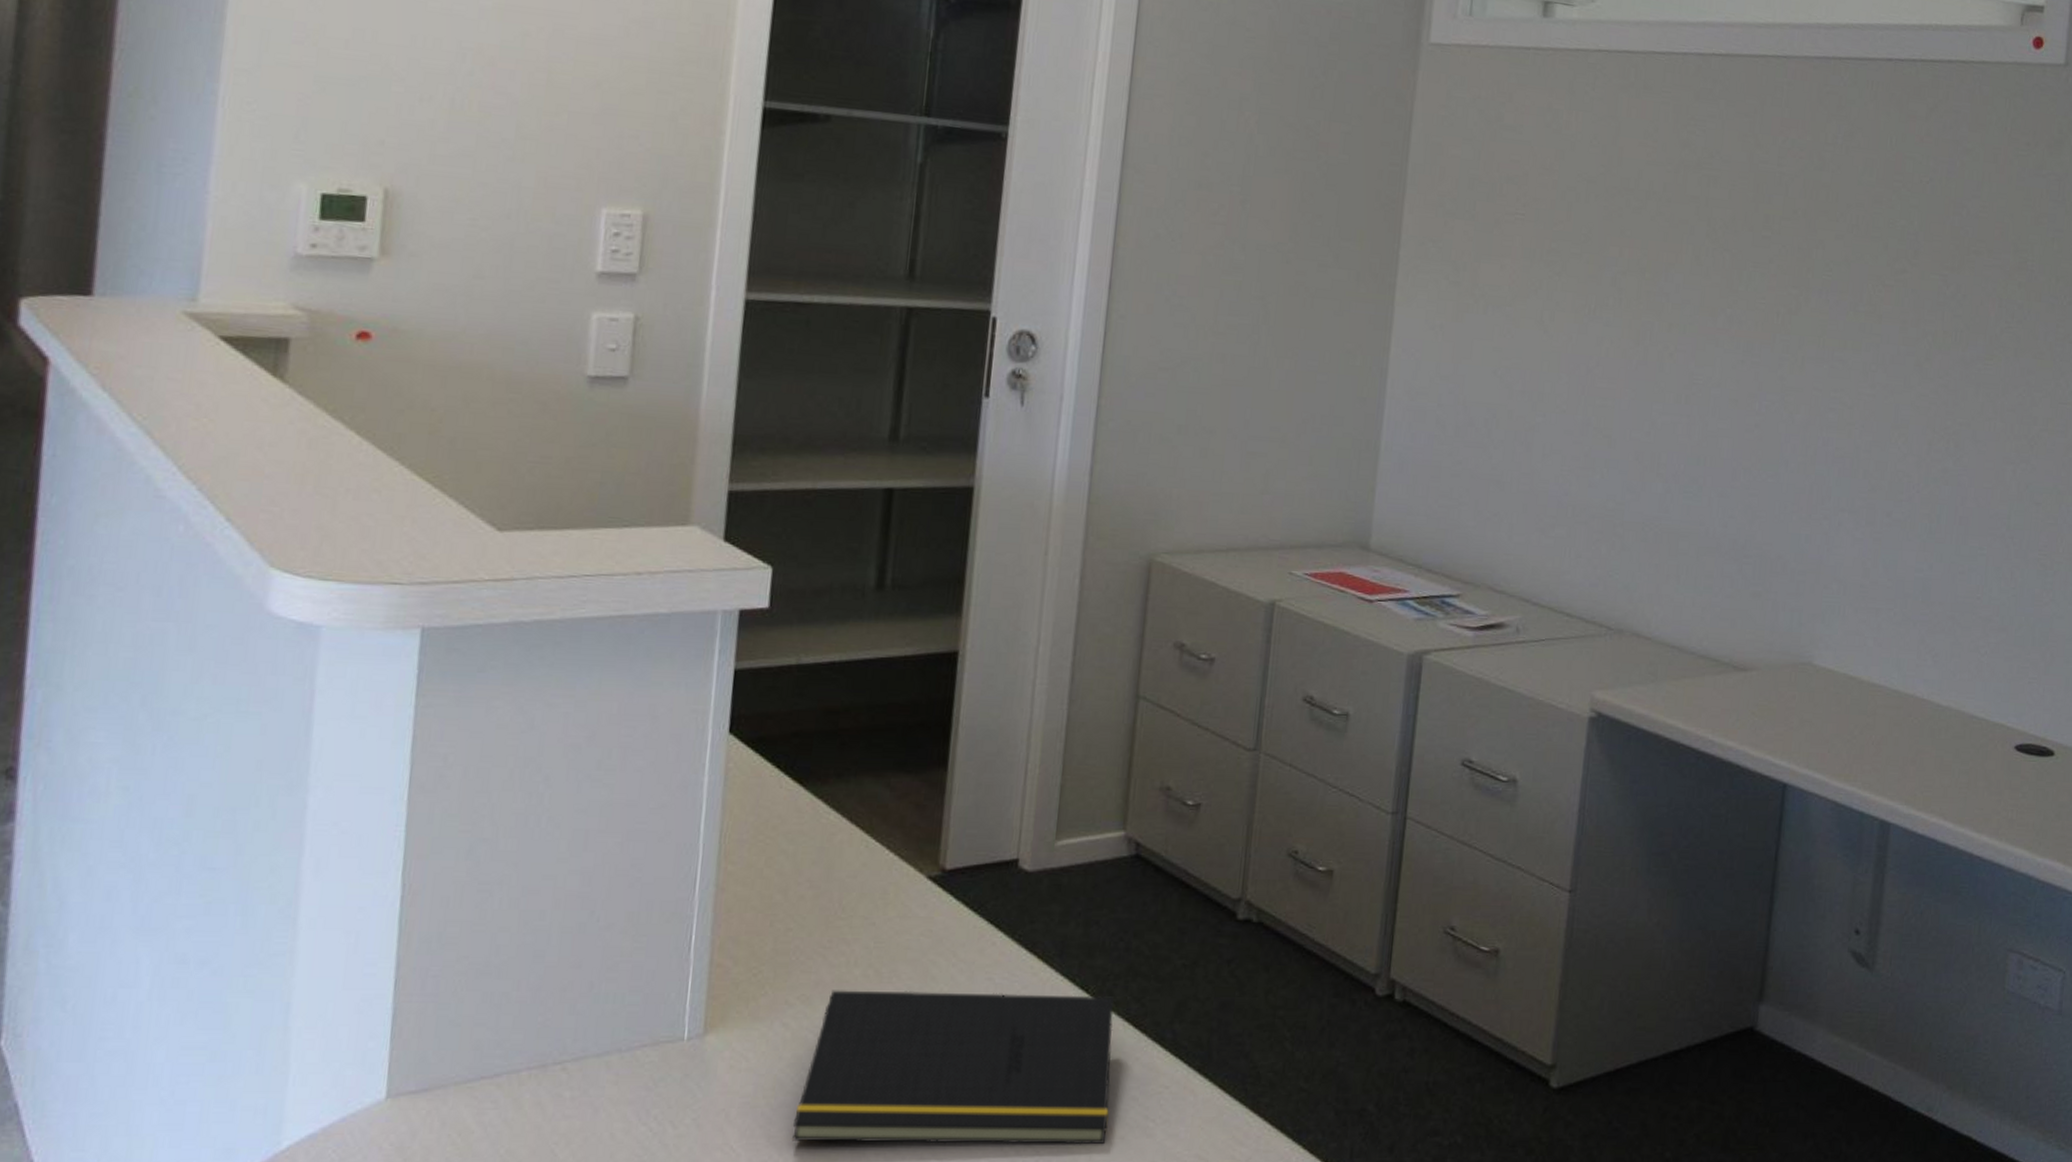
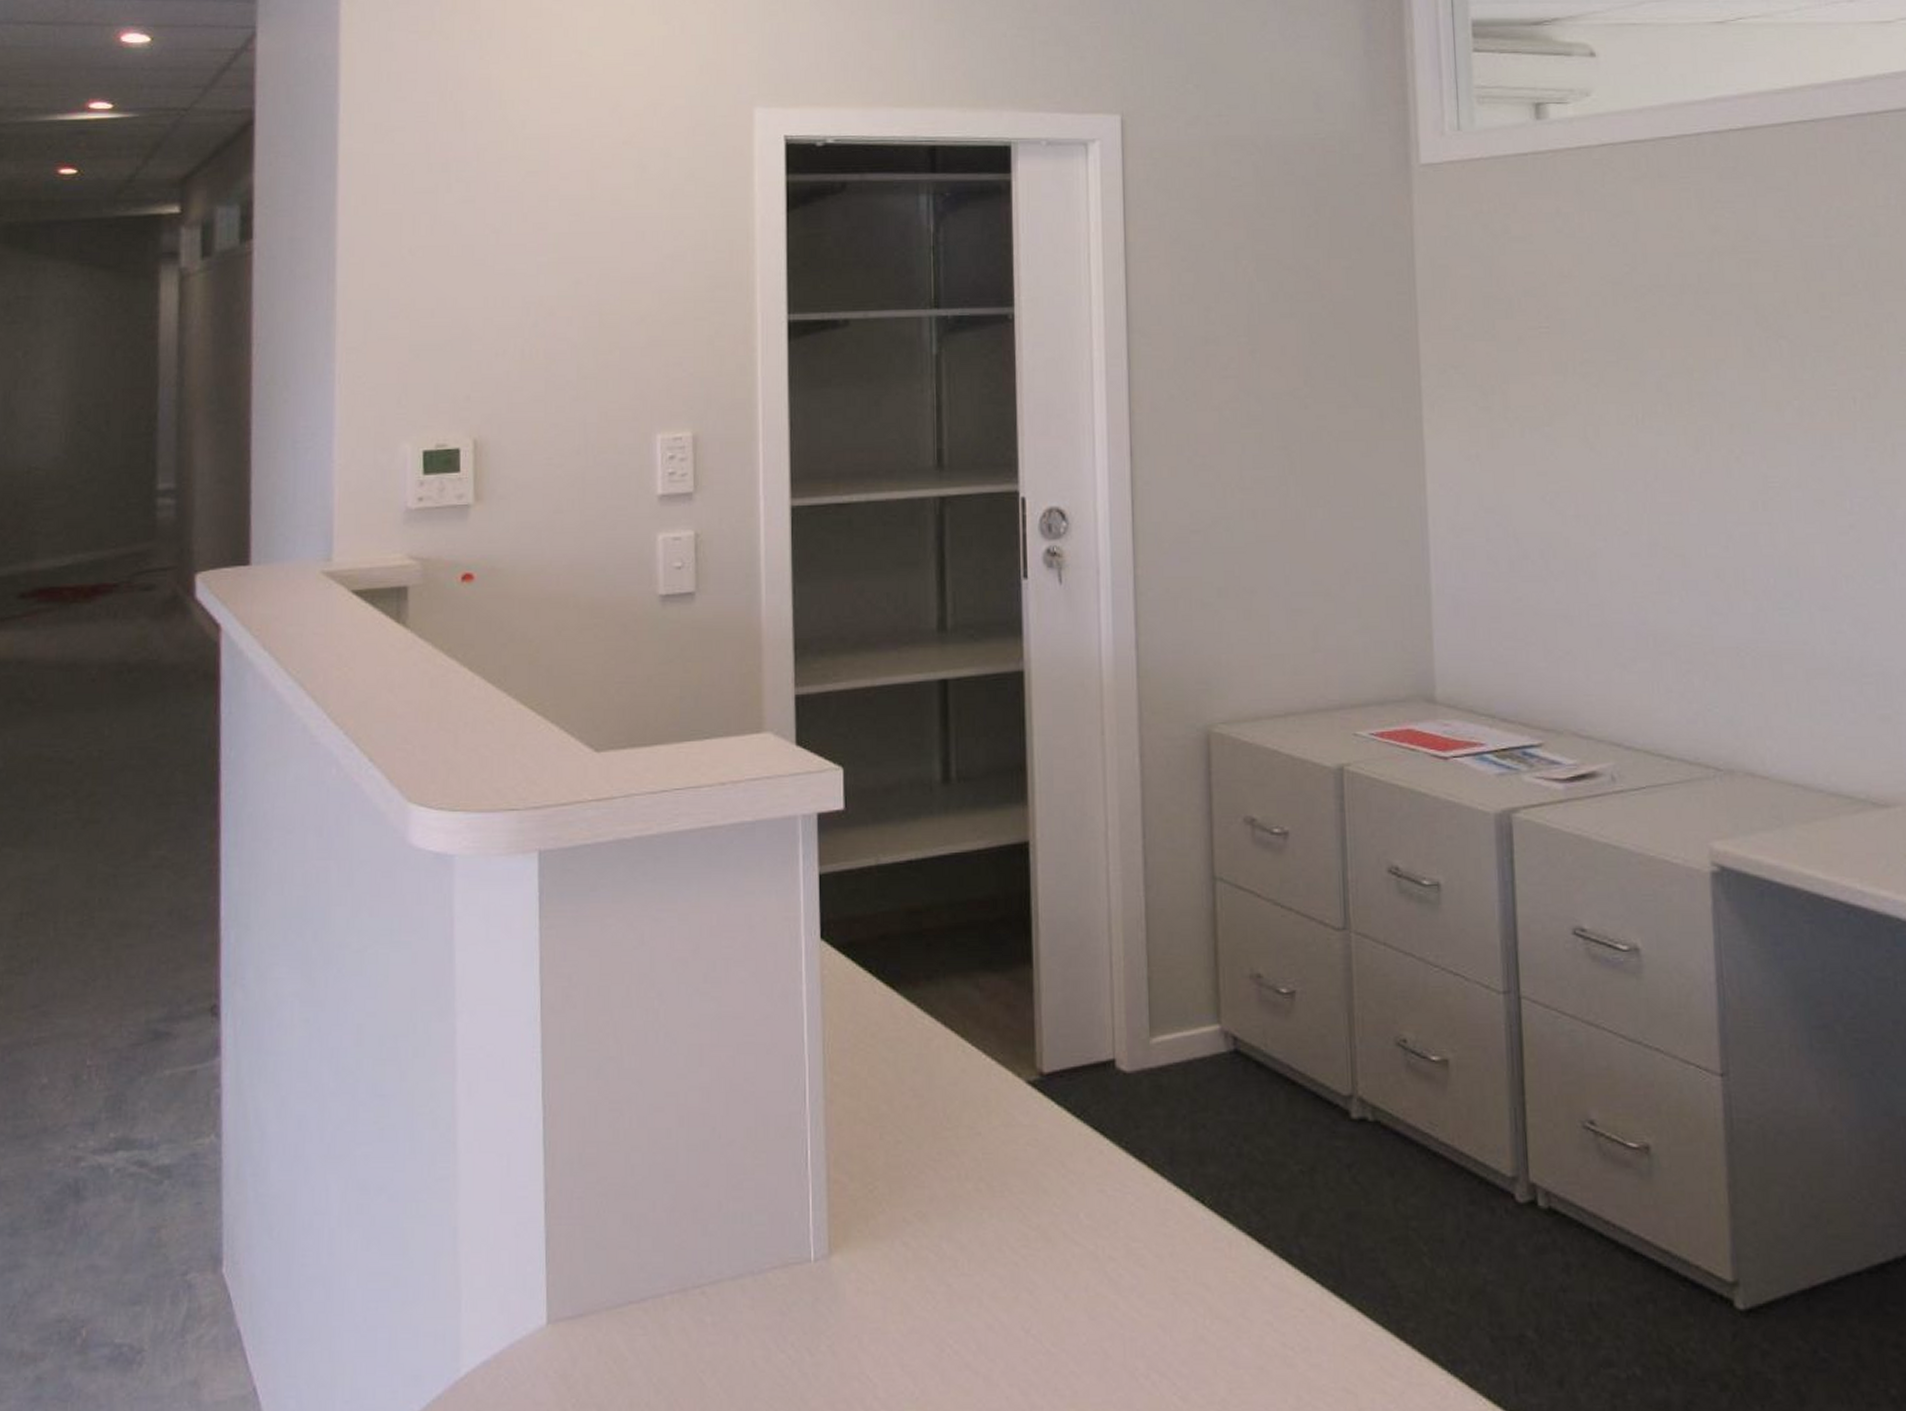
notepad: present [792,990,1114,1145] -> none [925,1205,1245,1376]

